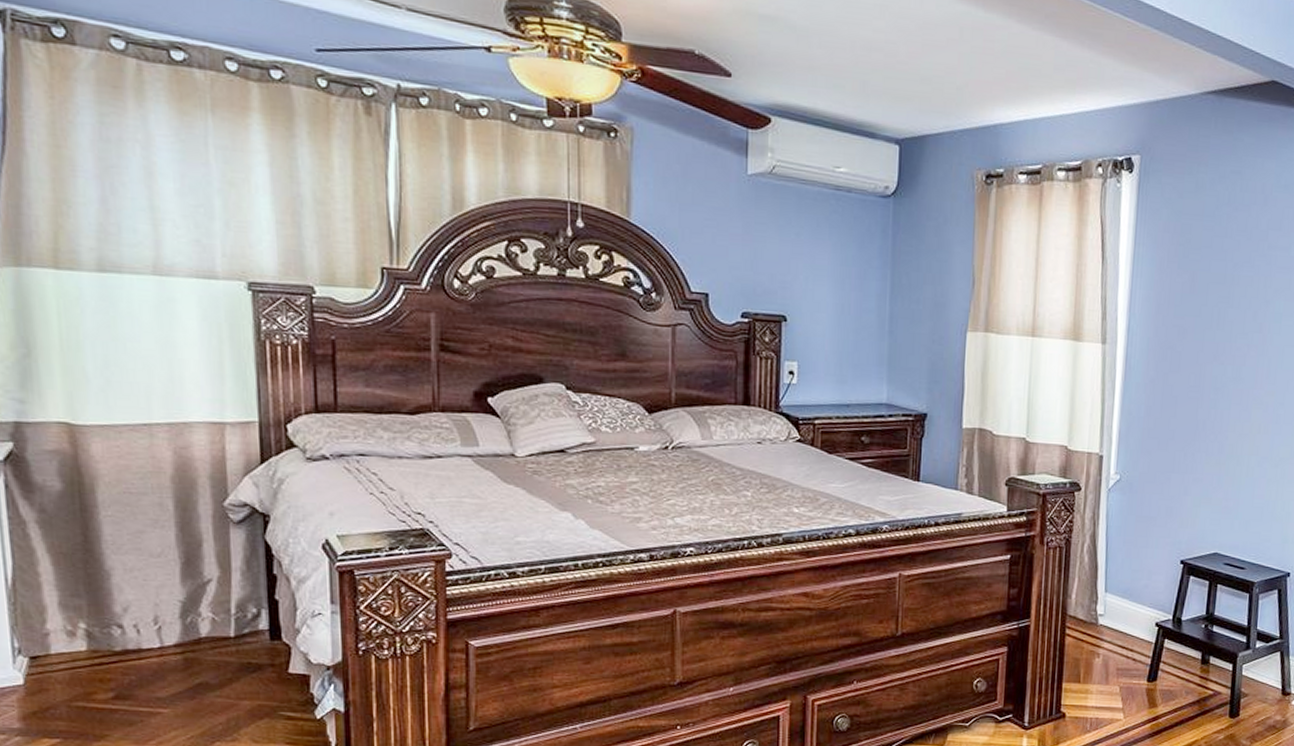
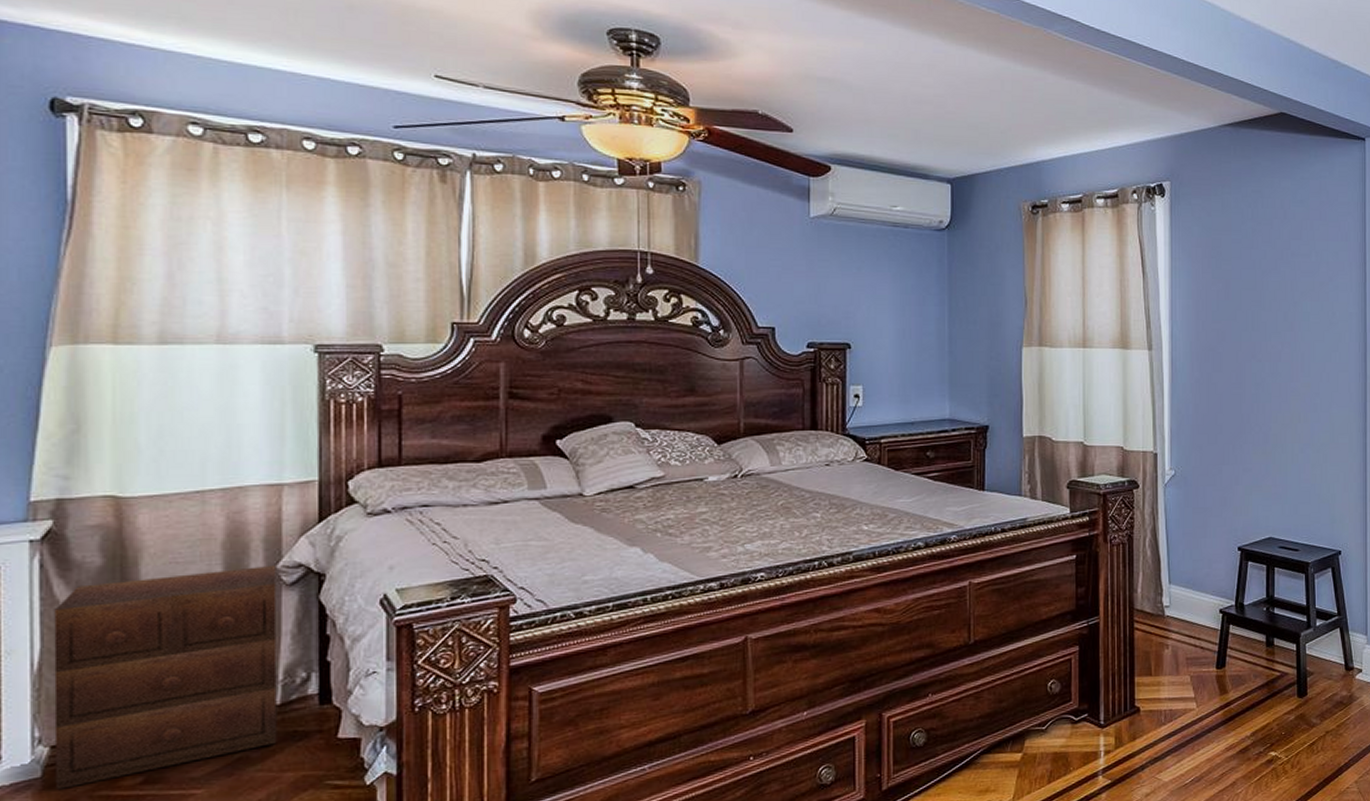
nightstand: none [21,502,233,697] -> present [54,564,277,789]

